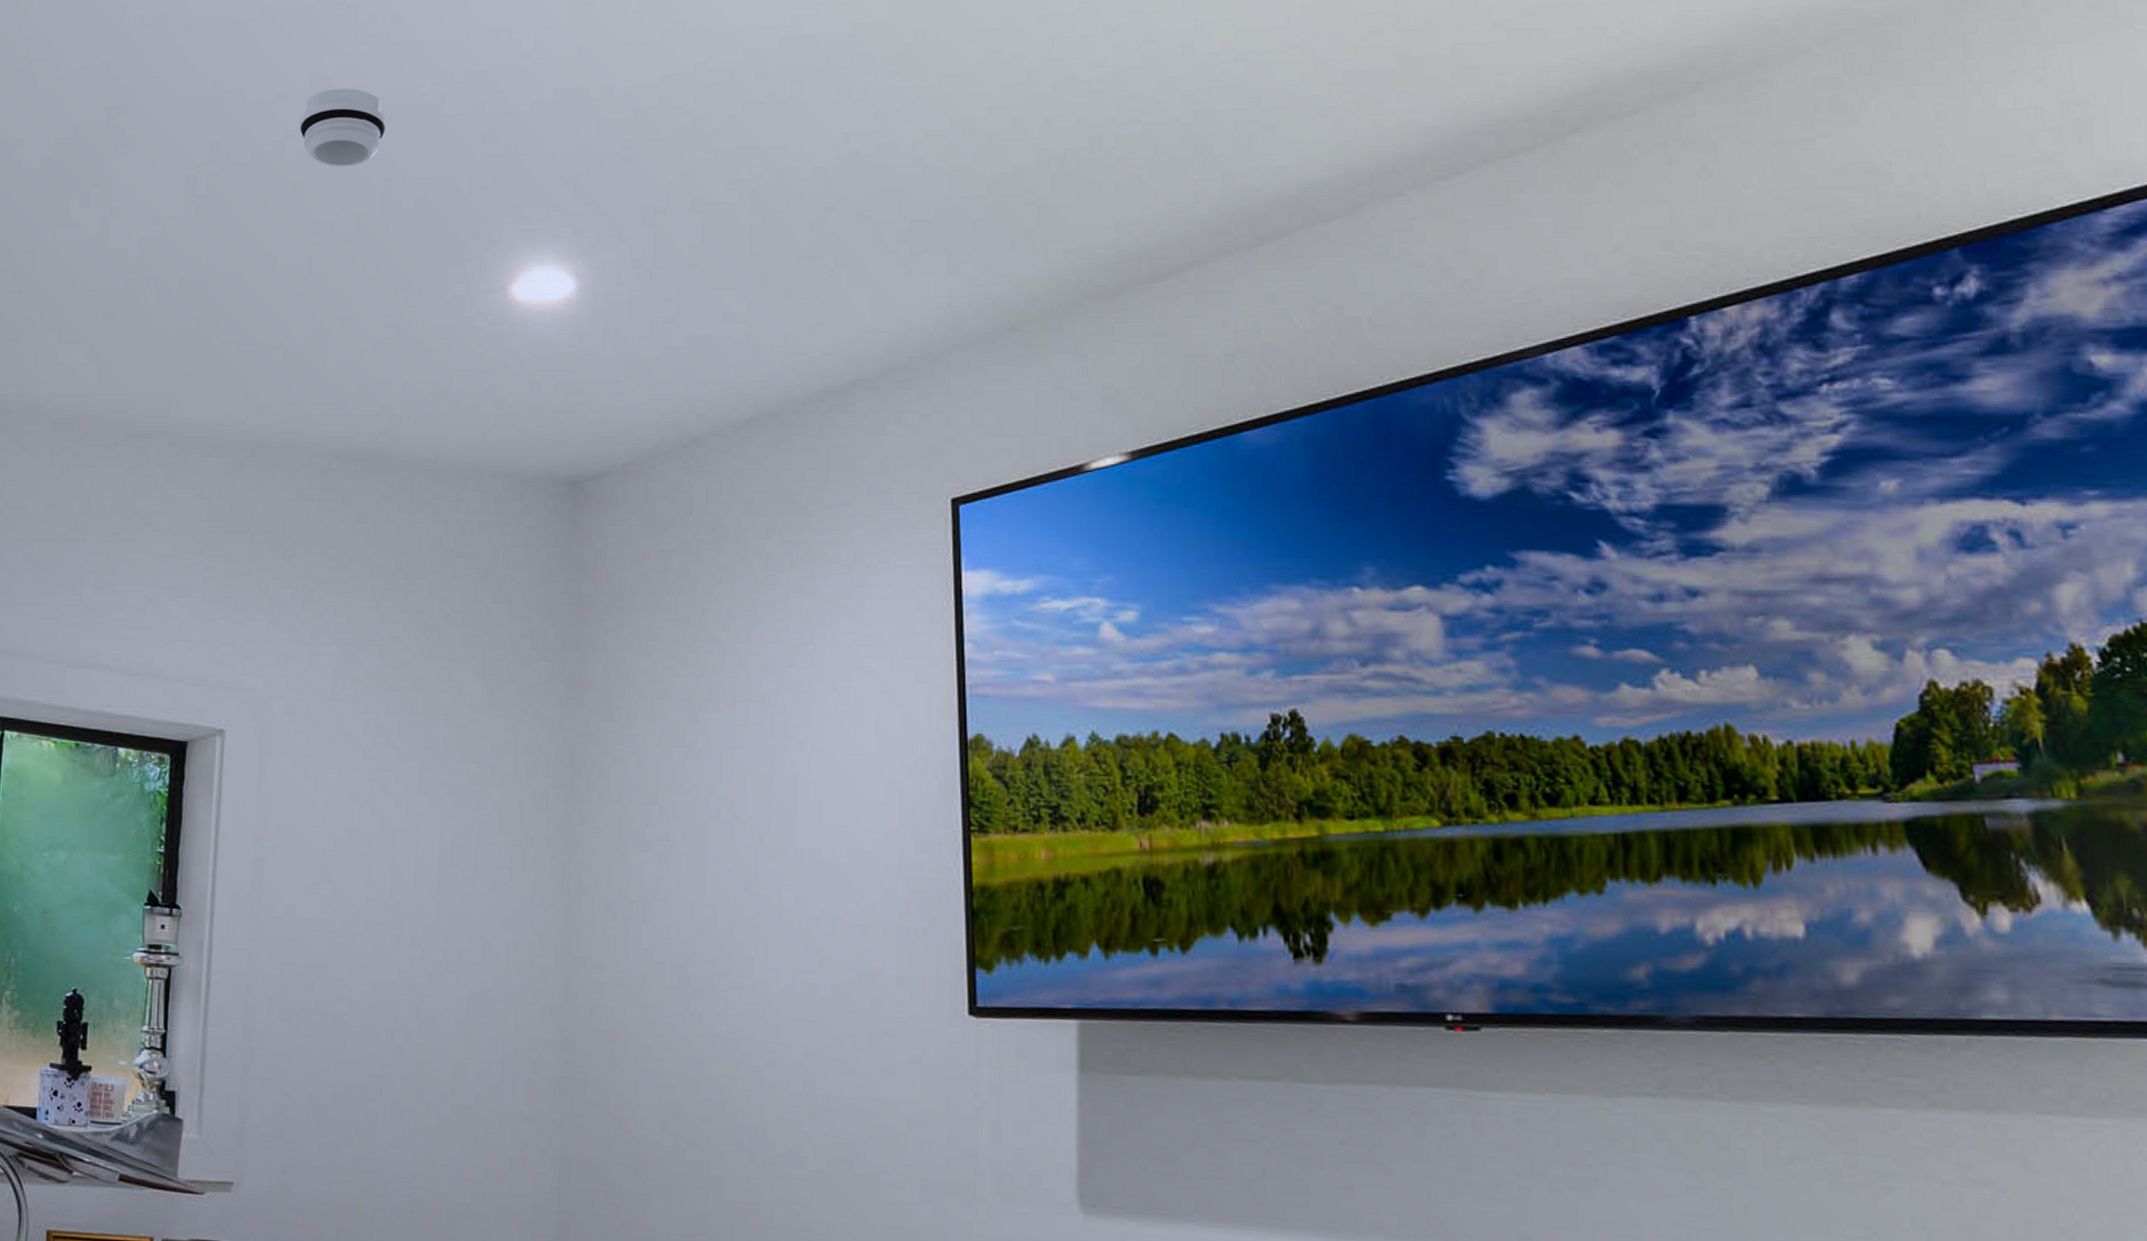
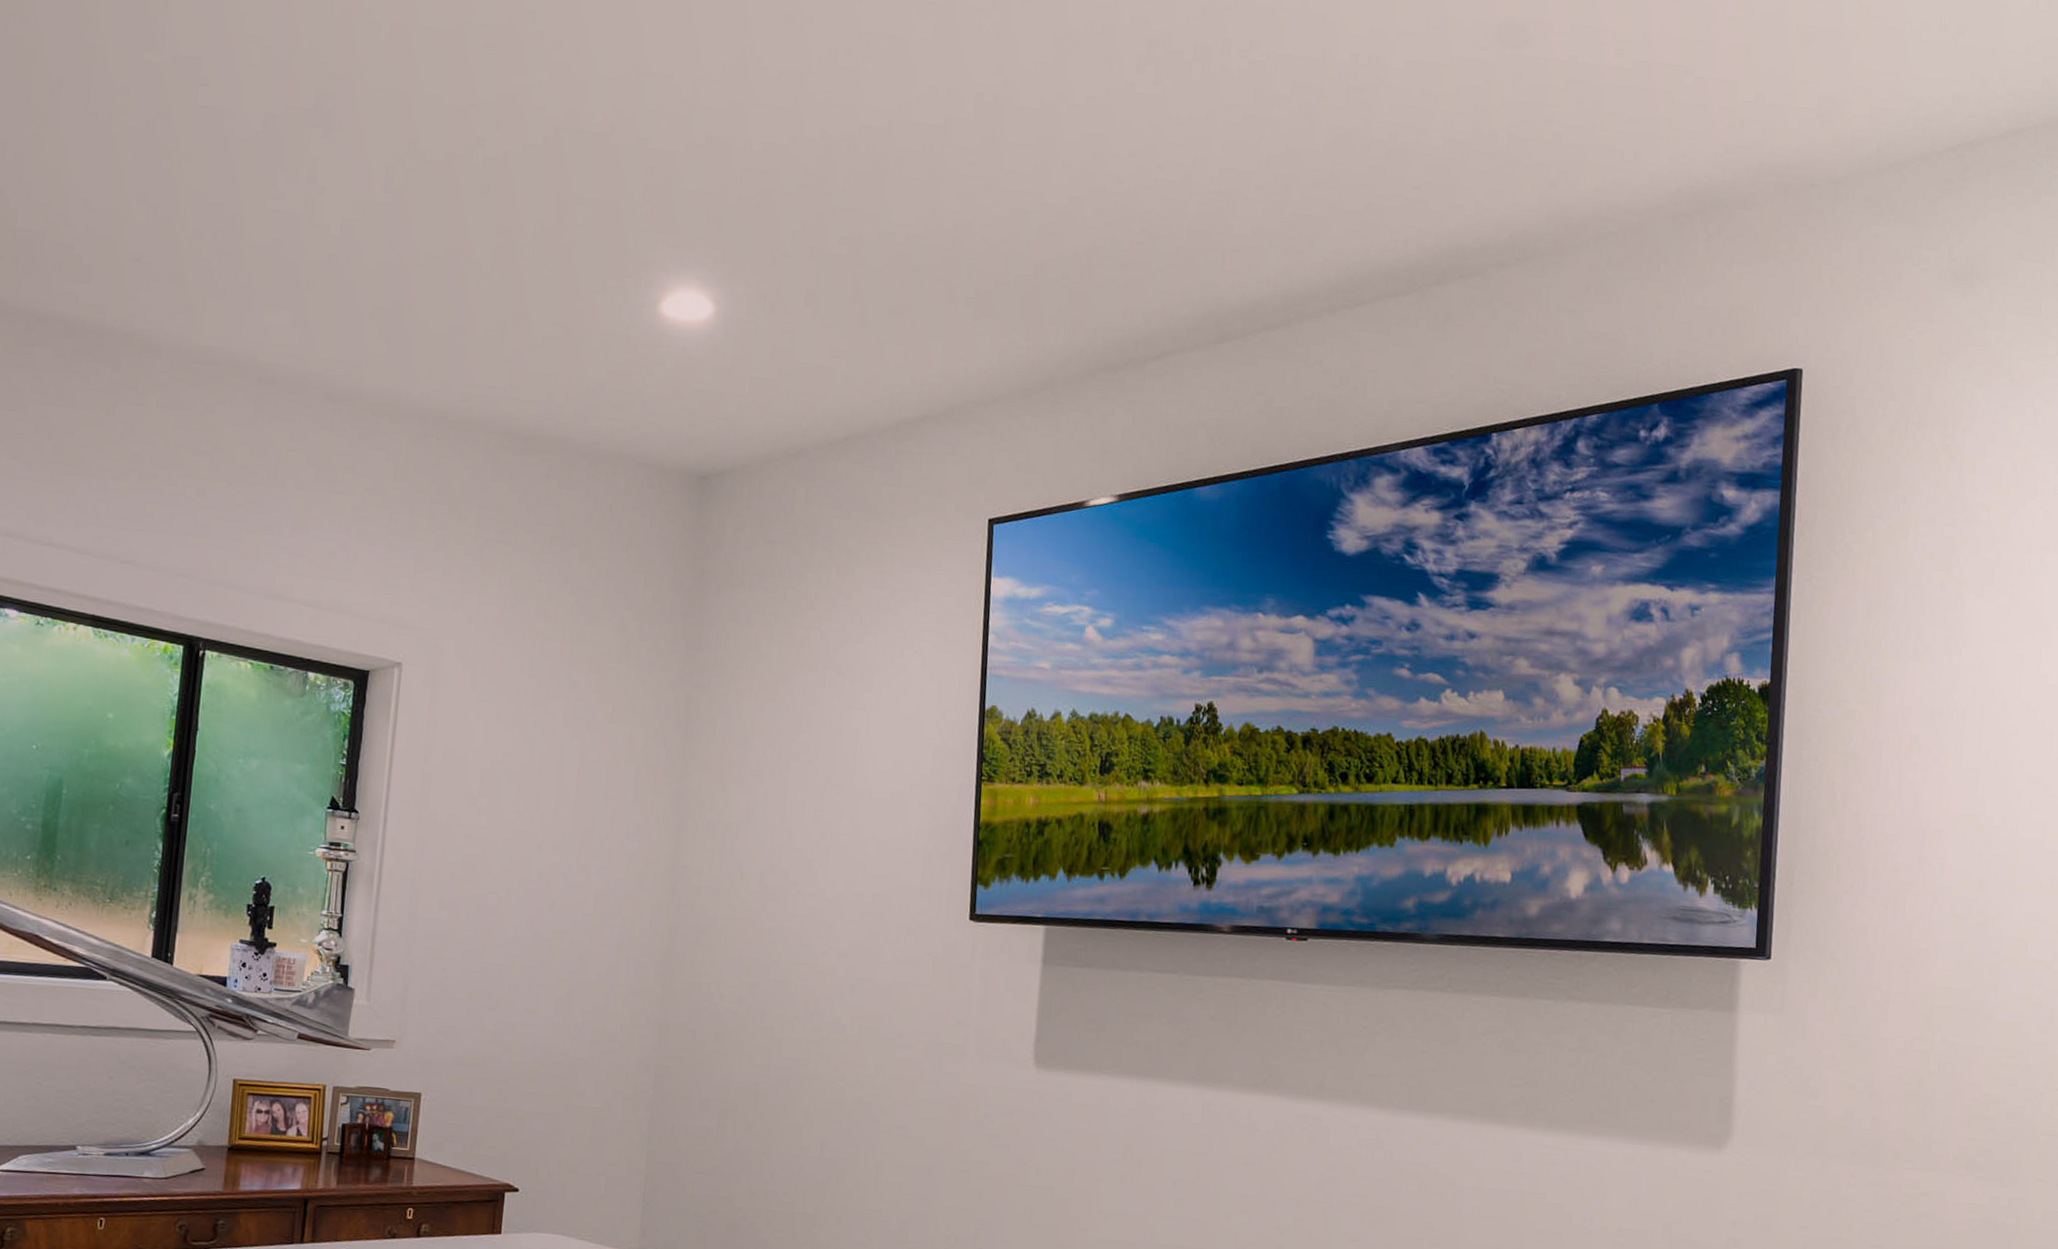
smoke detector: present [299,88,387,167] -> none [488,106,564,179]

